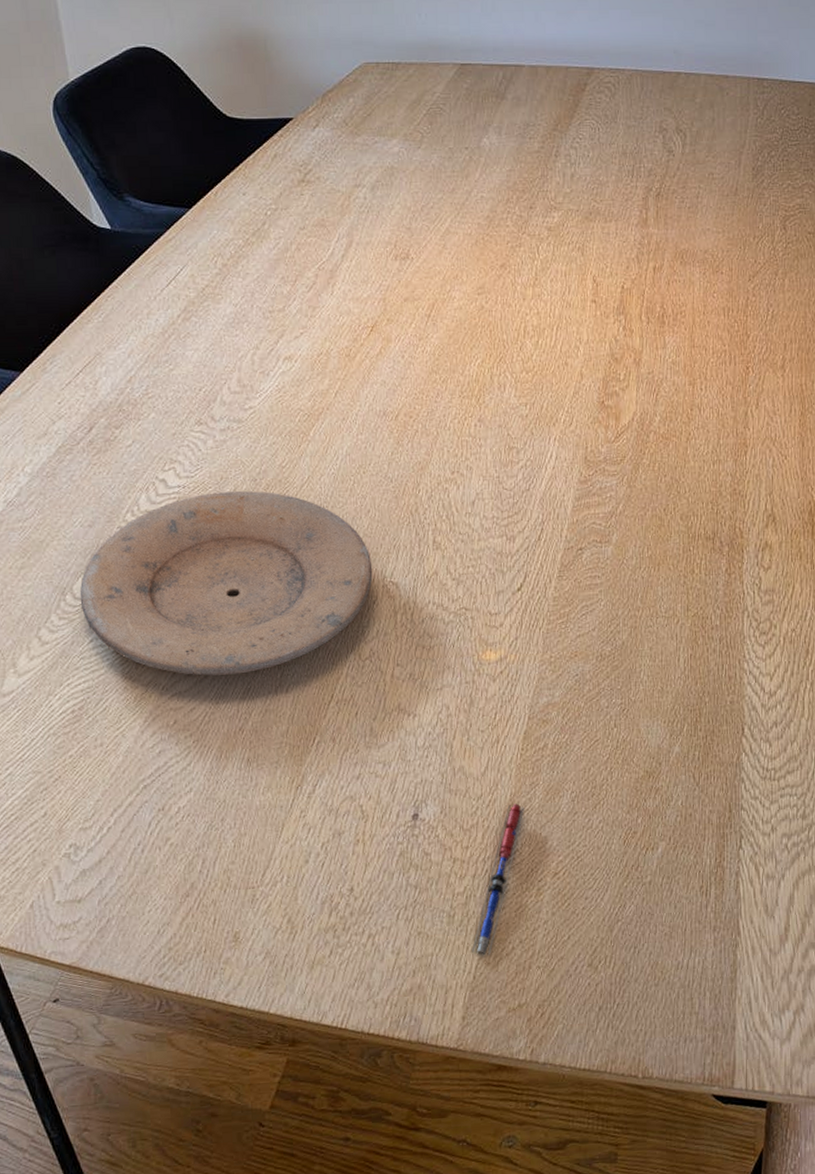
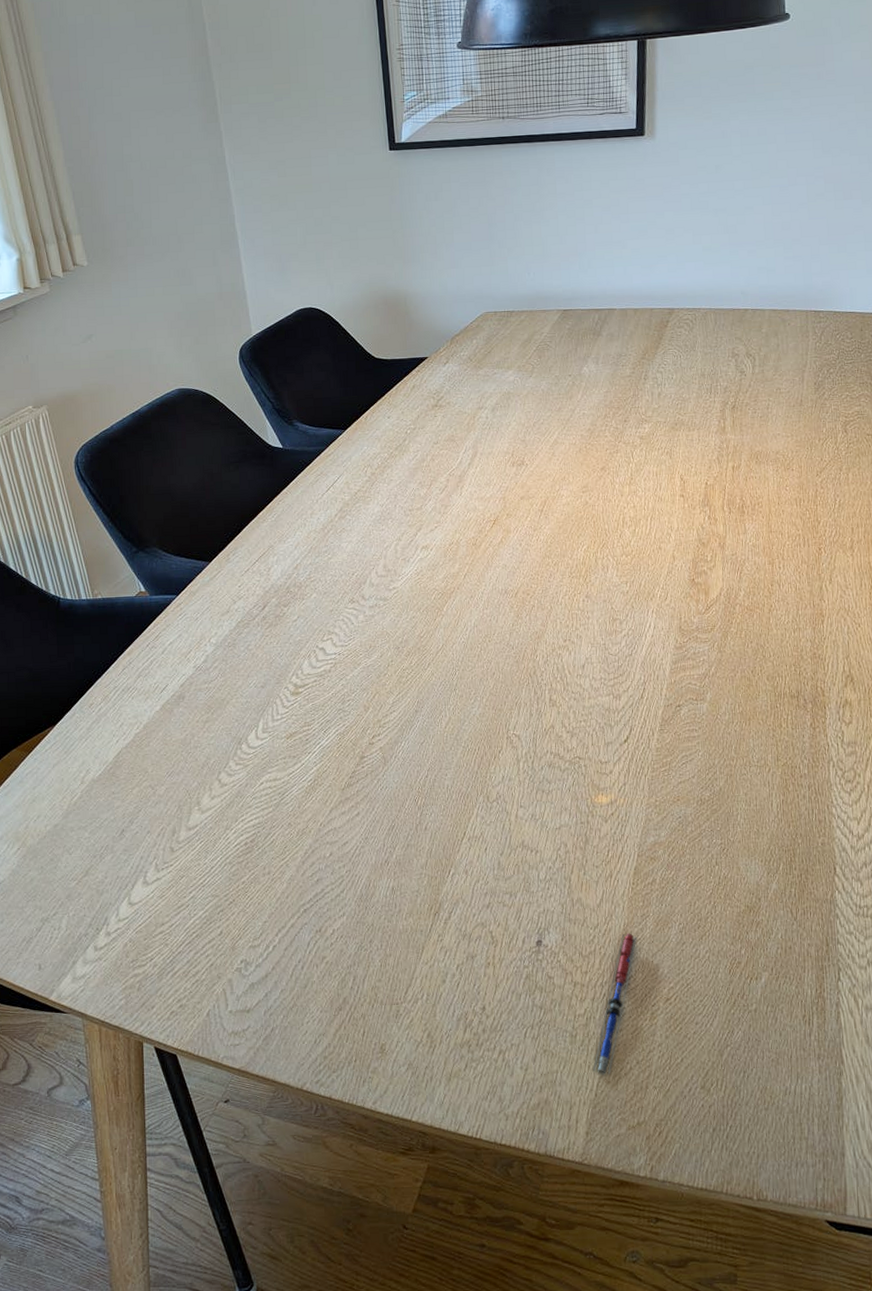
plate: present [79,491,373,676] -> none [253,657,498,814]

